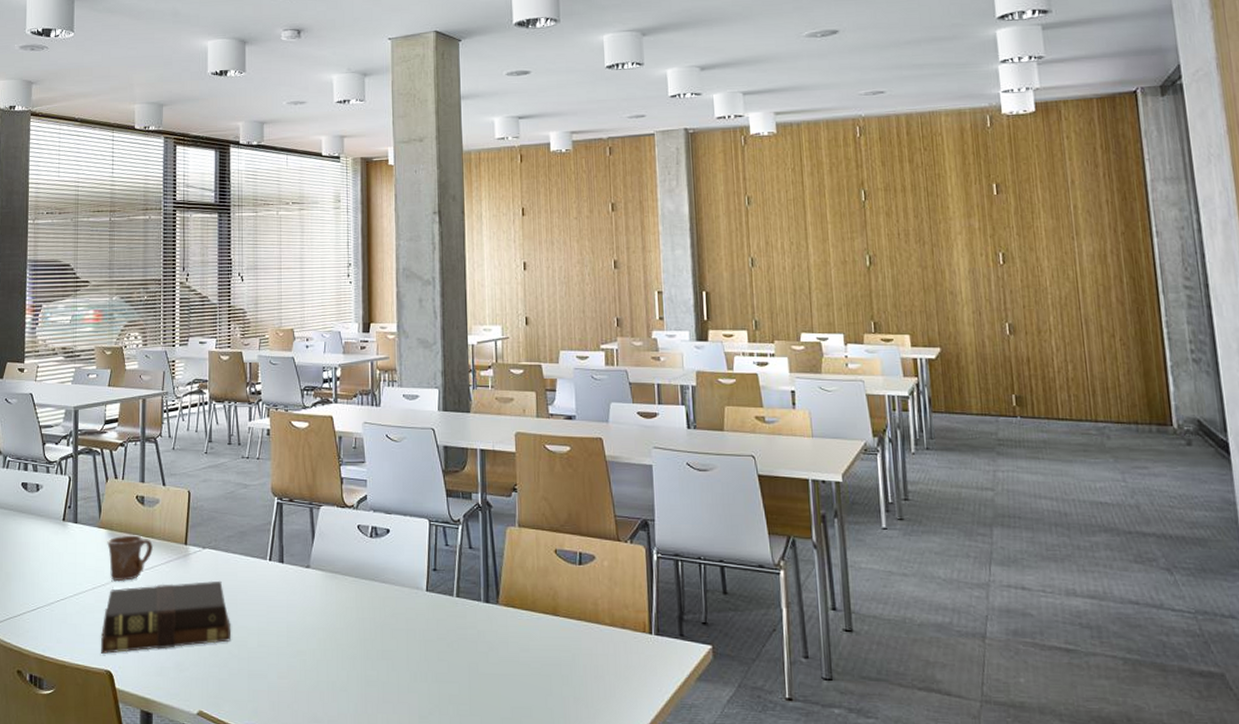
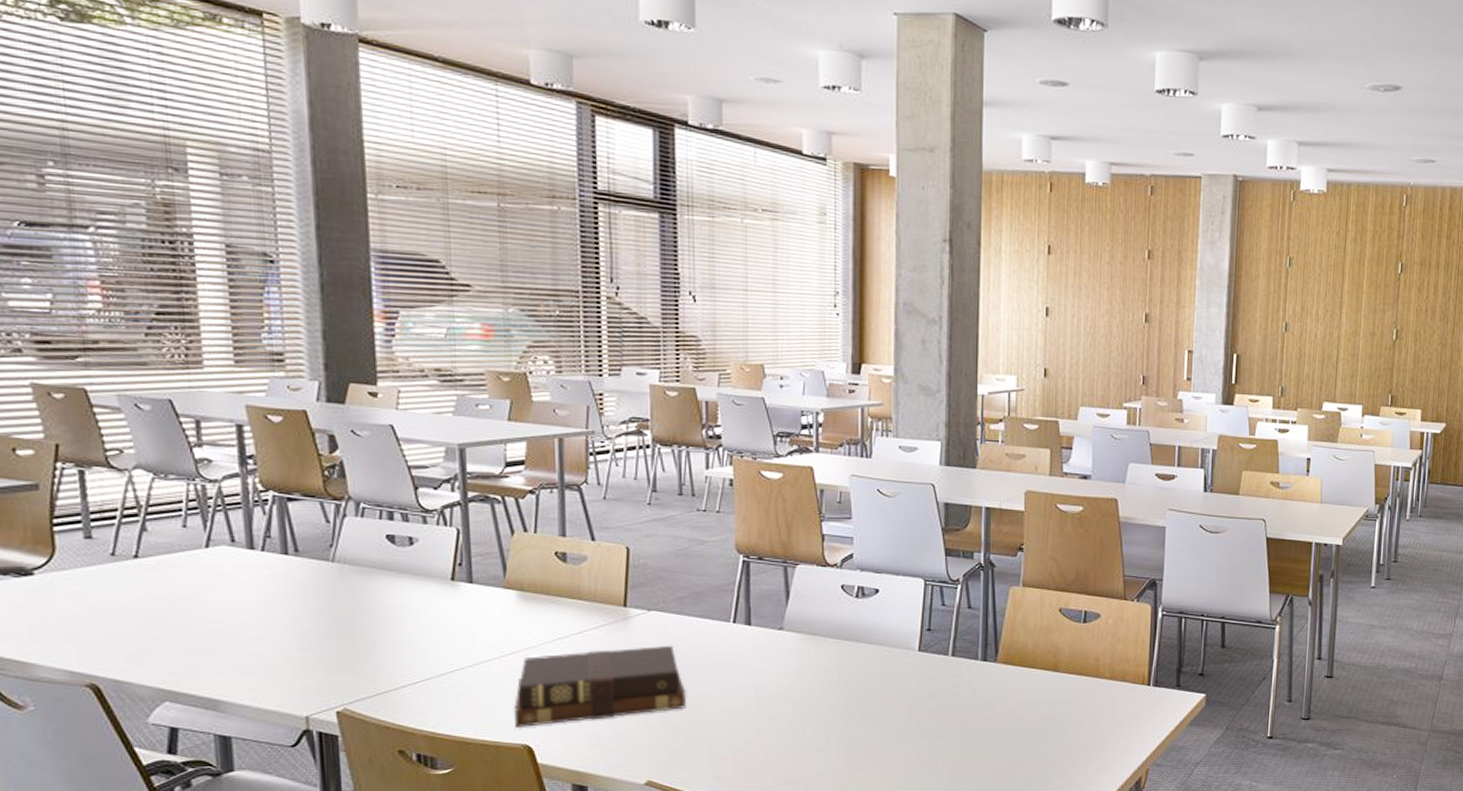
mug: present [107,535,153,582] -> none [517,596,581,649]

